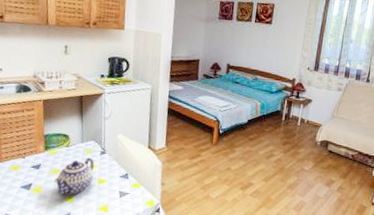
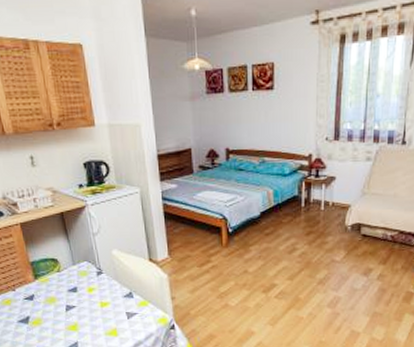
teapot: present [53,158,94,195] -> none [51,281,95,323]

